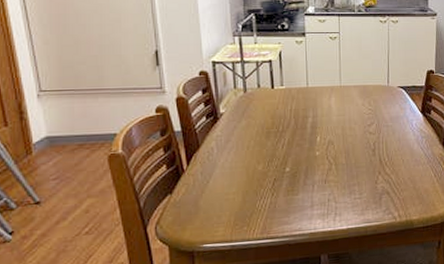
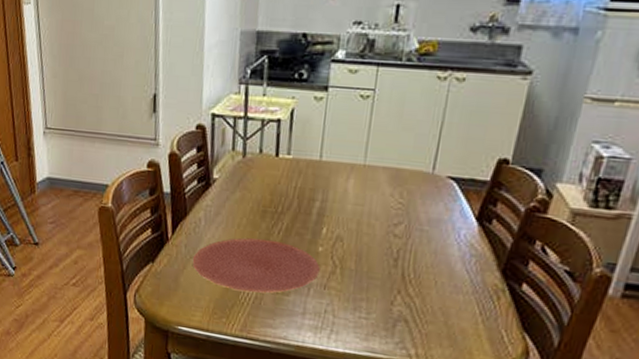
plate: none [209,153,320,201] -> present [192,237,320,294]

